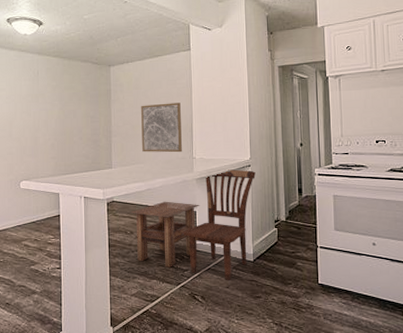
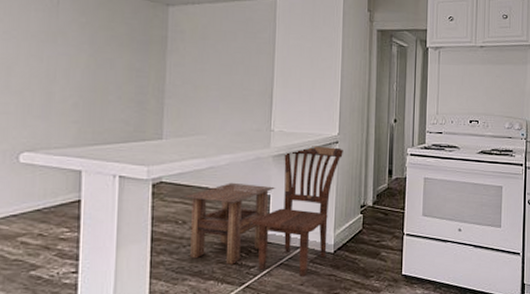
wall art: present [141,103,182,153] -> none [206,60,260,123]

